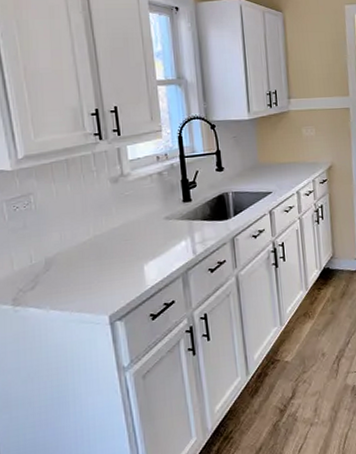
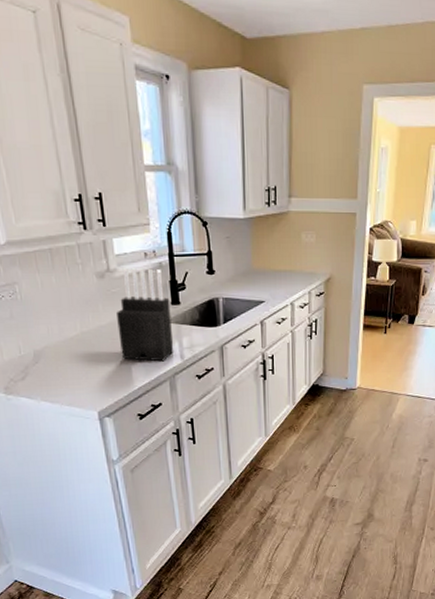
knife block: none [130,170,187,260] -> present [117,268,174,362]

